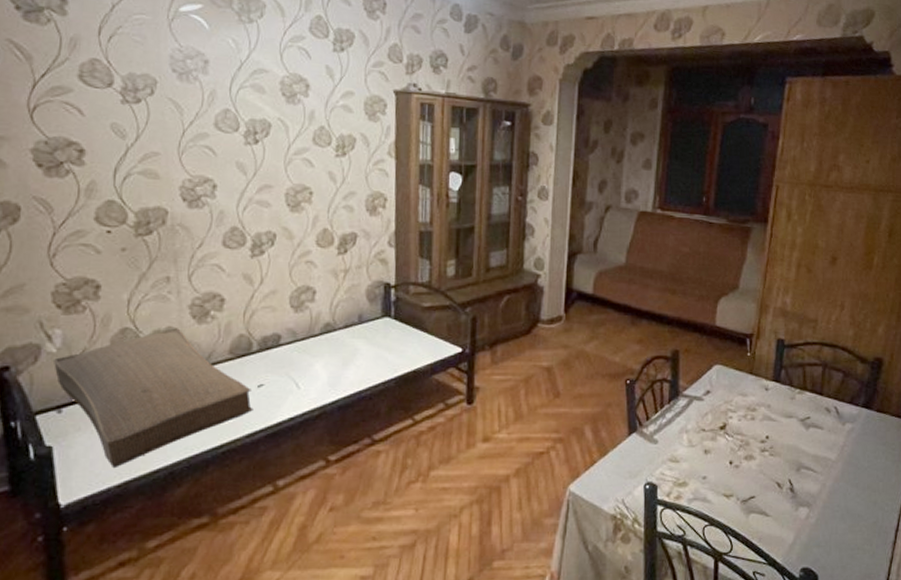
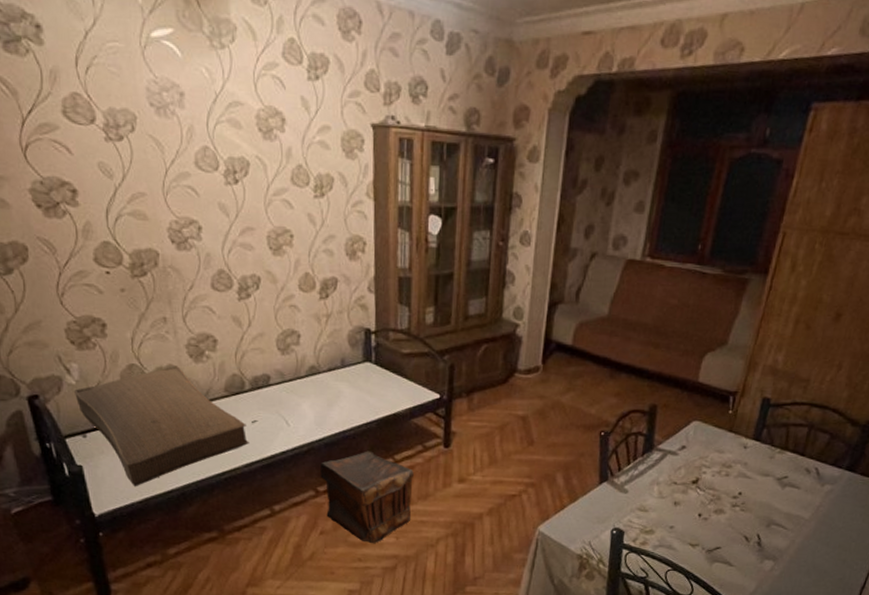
pouch: none [332,412,435,517] -> present [320,451,414,543]

